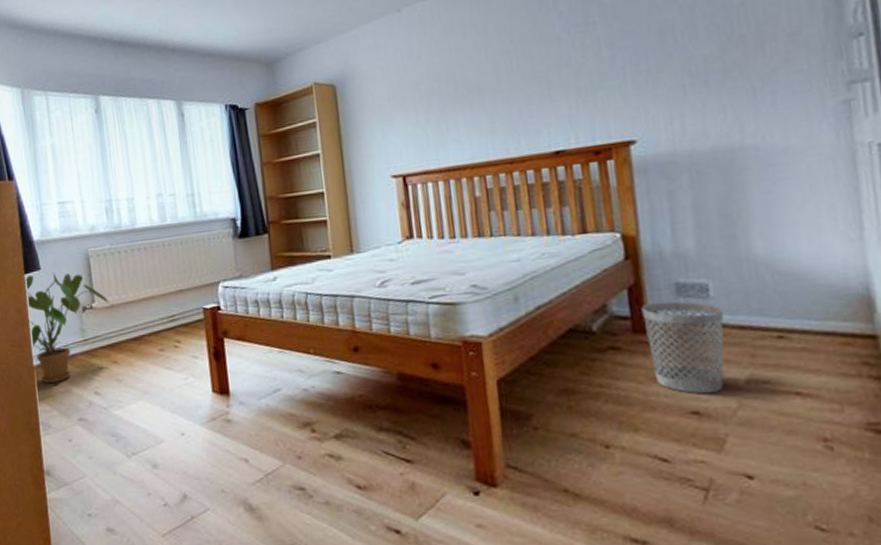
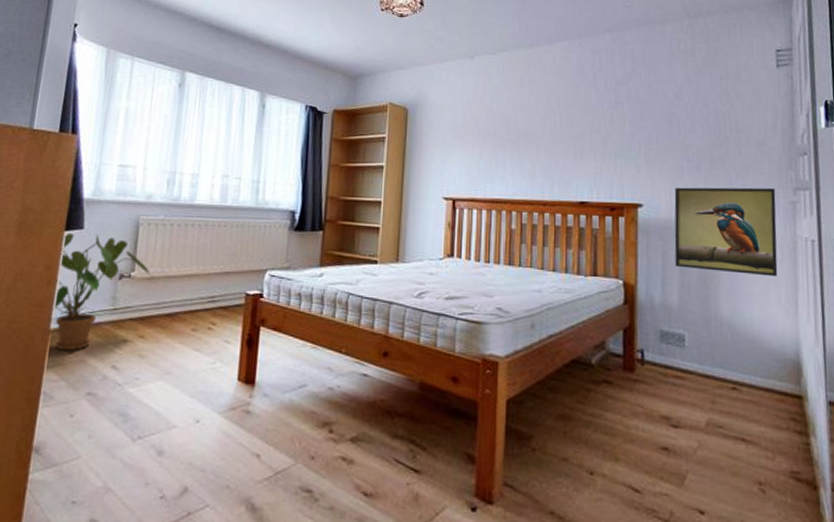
wastebasket: present [641,301,724,394] -> none [632,345,694,433]
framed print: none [677,88,831,207] -> present [674,187,778,277]

